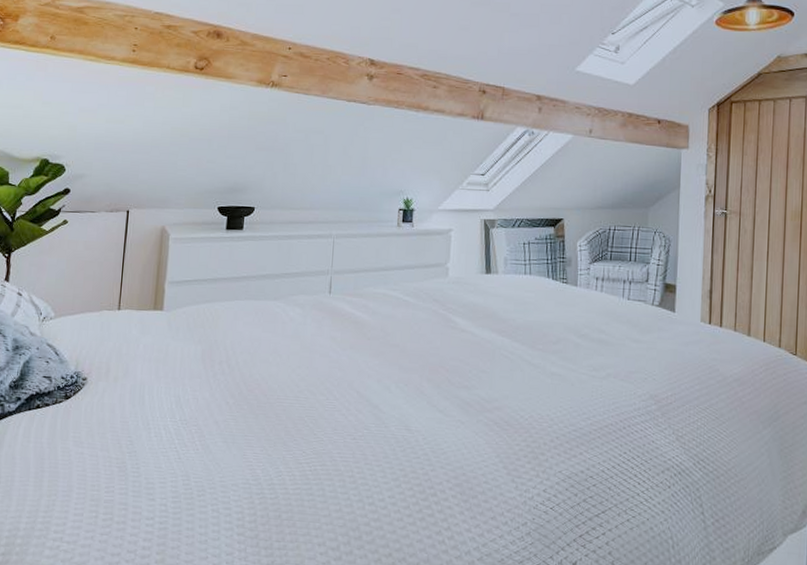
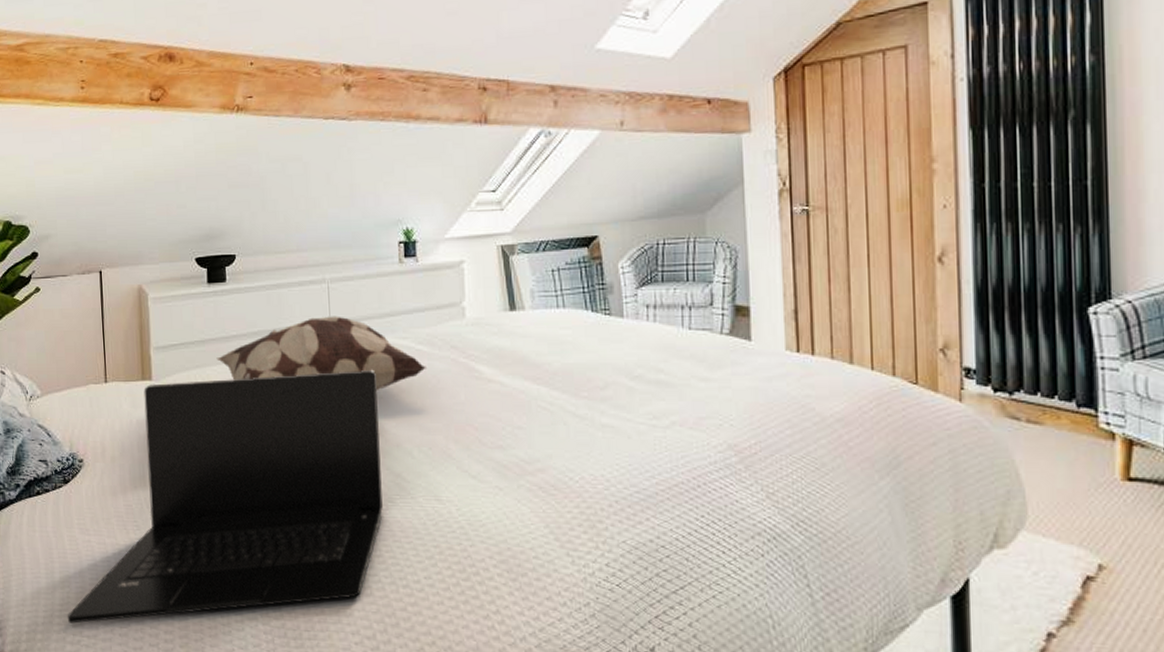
laptop: none [49,313,366,530] -> present [67,371,383,624]
decorative pillow: none [225,266,412,332] -> present [216,316,428,390]

